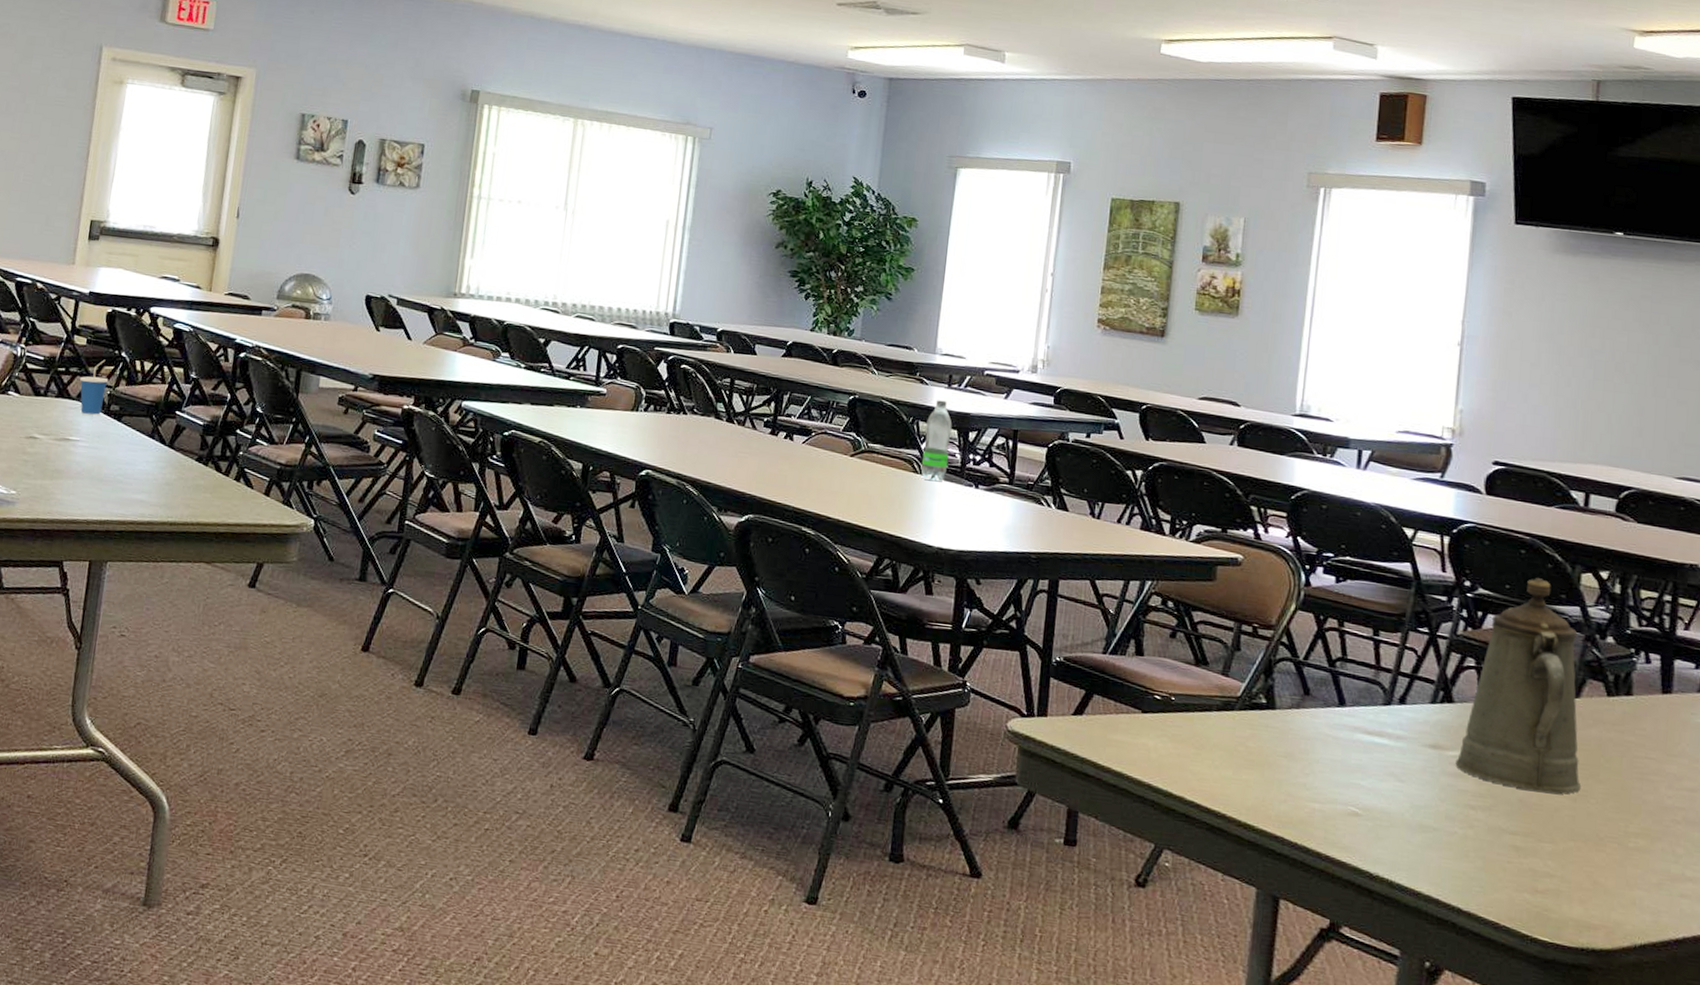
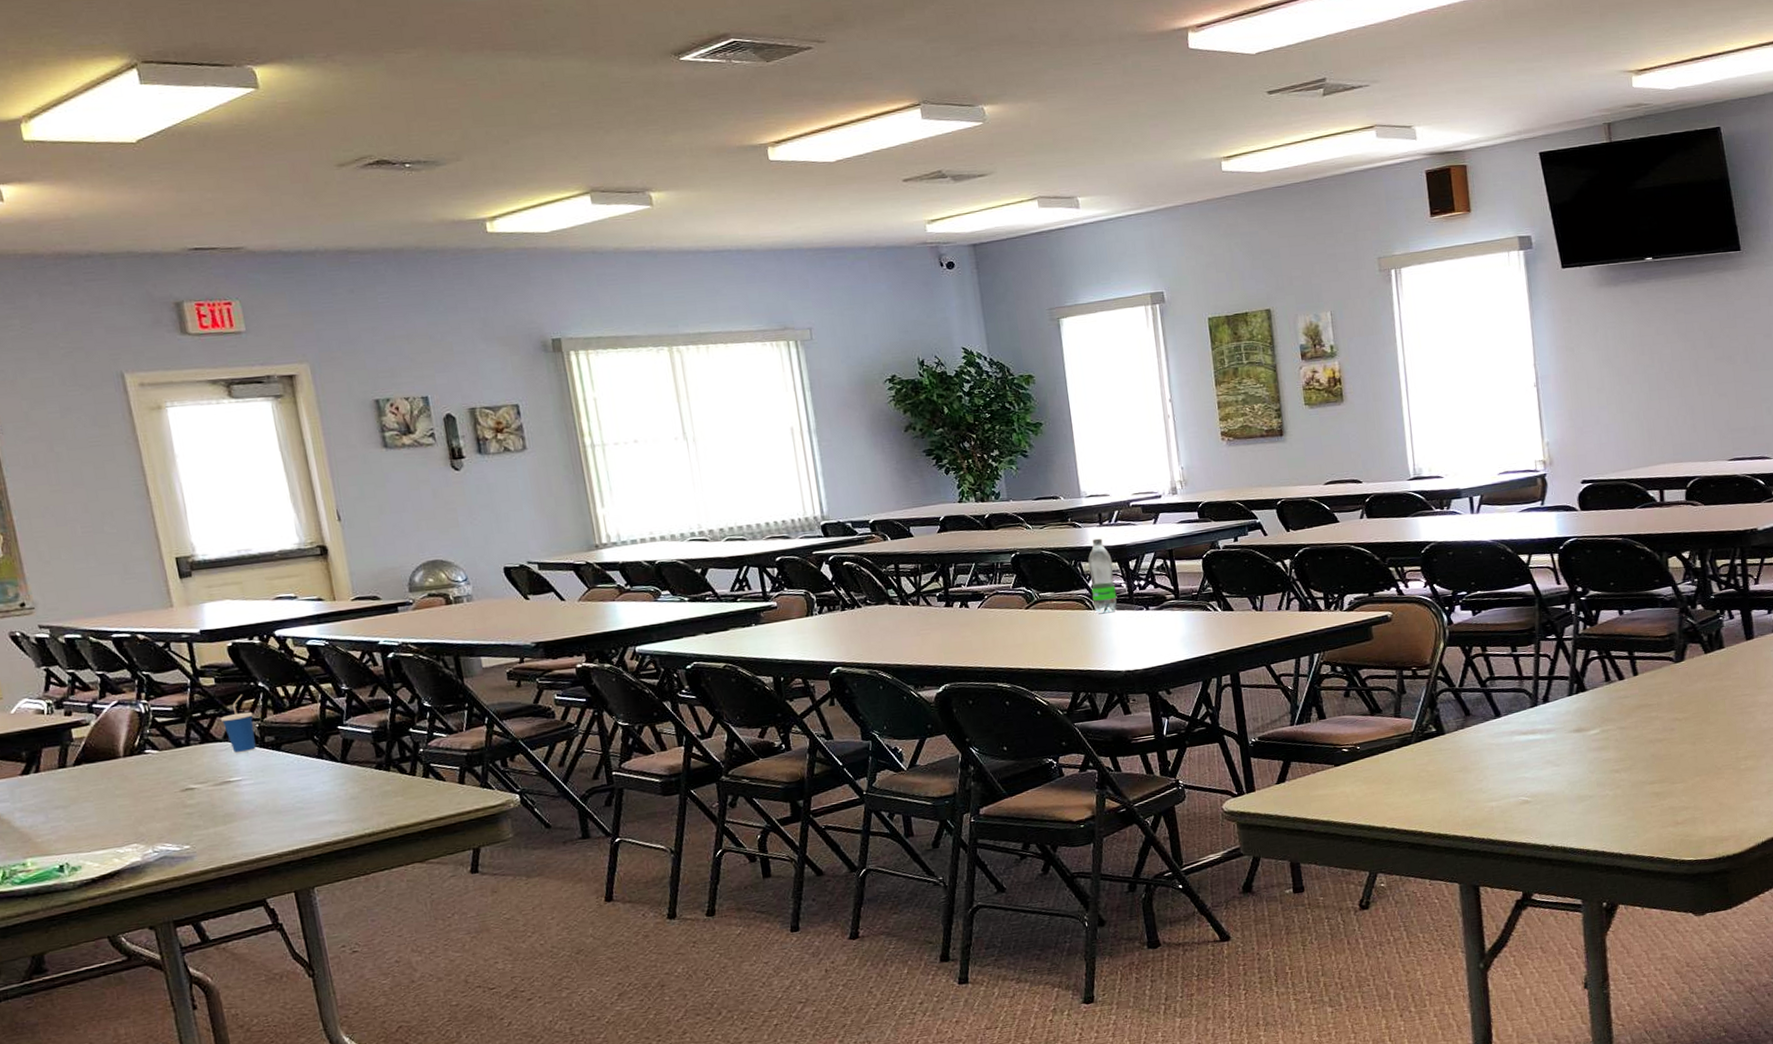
coffee pot: present [1455,578,1582,794] -> none [1597,570,1698,747]

